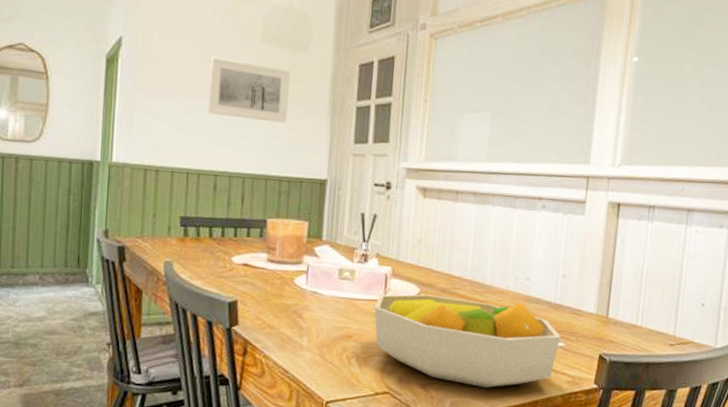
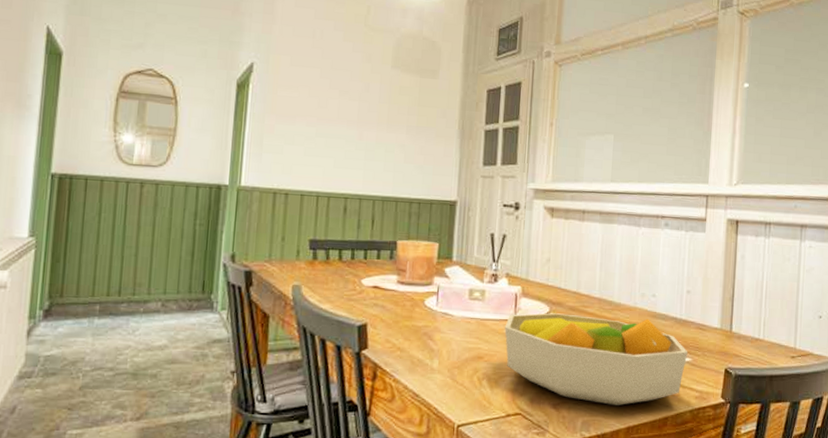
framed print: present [207,56,291,123] -> none [338,82,421,146]

